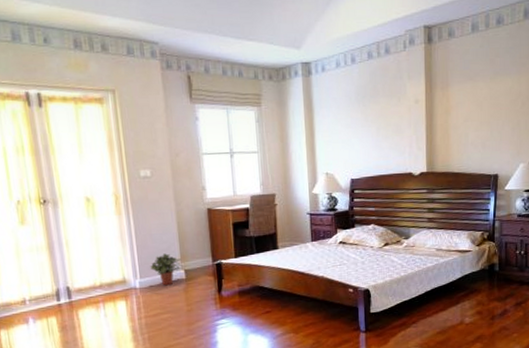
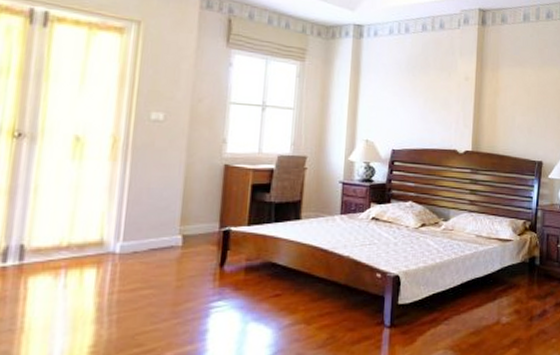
potted plant: present [150,253,182,286] -> none [139,213,182,253]

